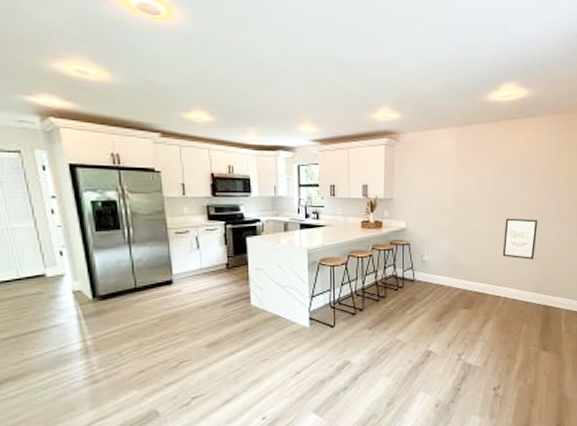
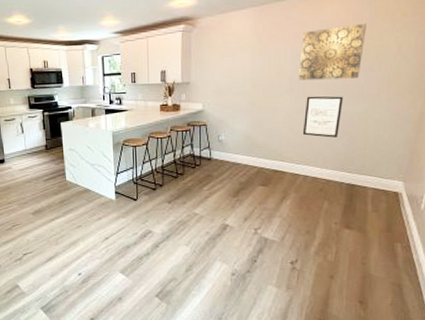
wall art: none [498,151,556,203] -> present [299,23,367,81]

